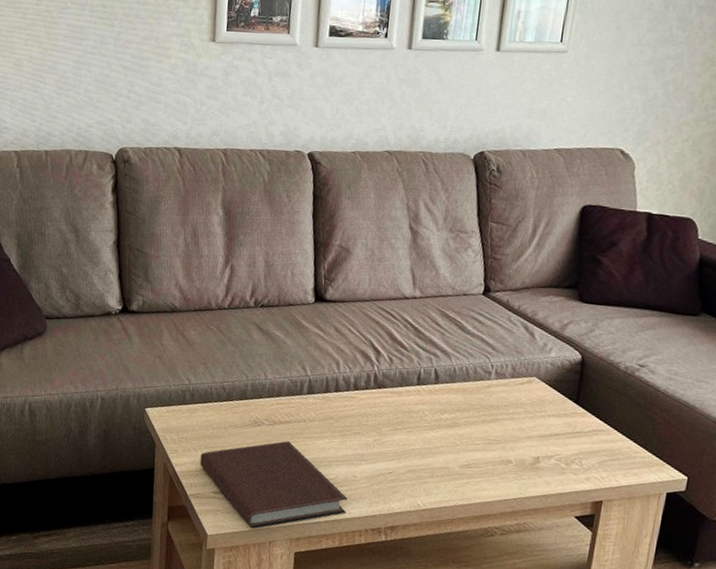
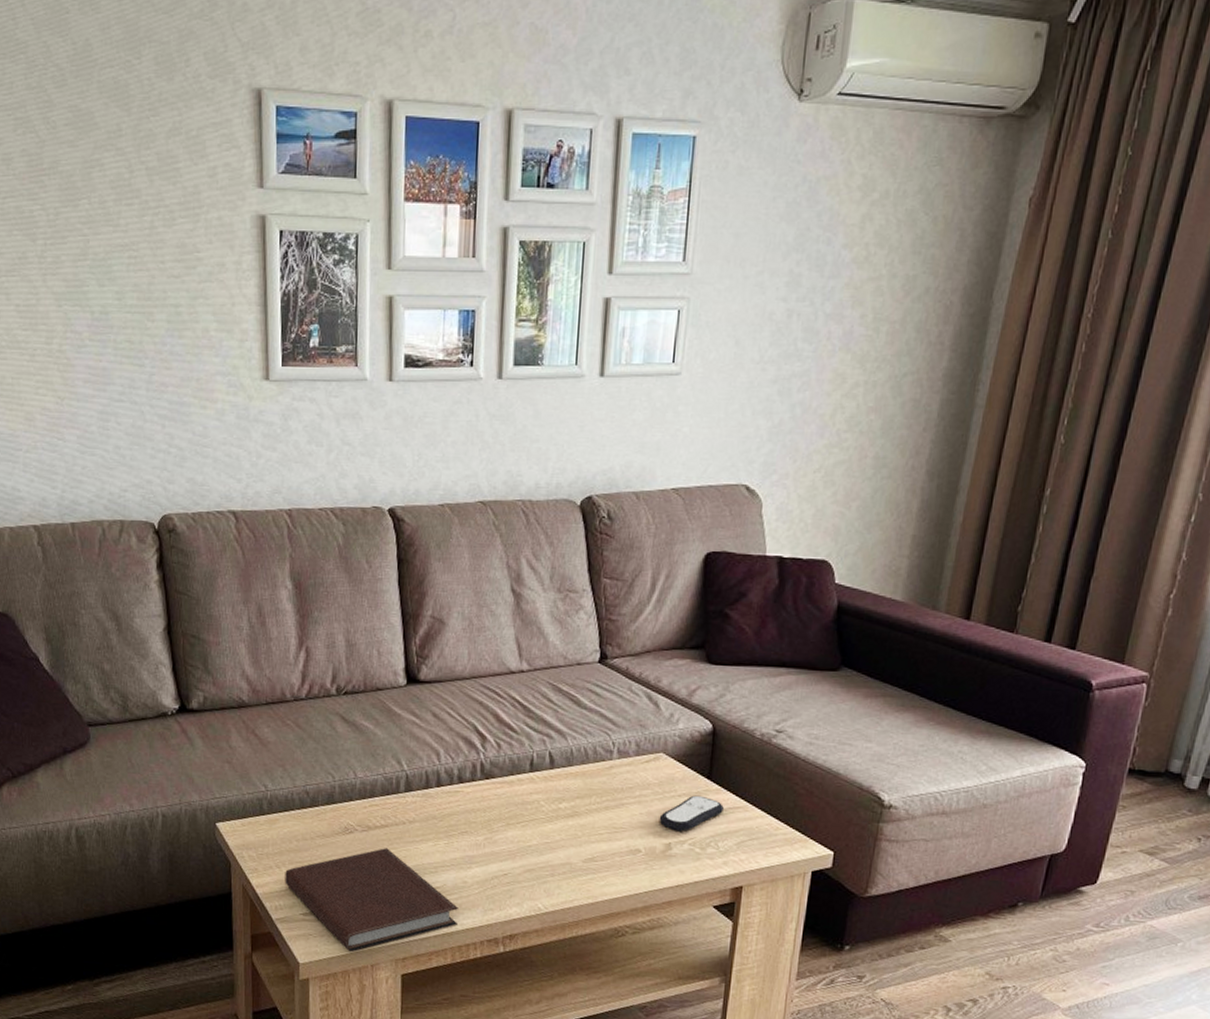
remote control: none [529,416,589,448] -> present [659,795,724,832]

